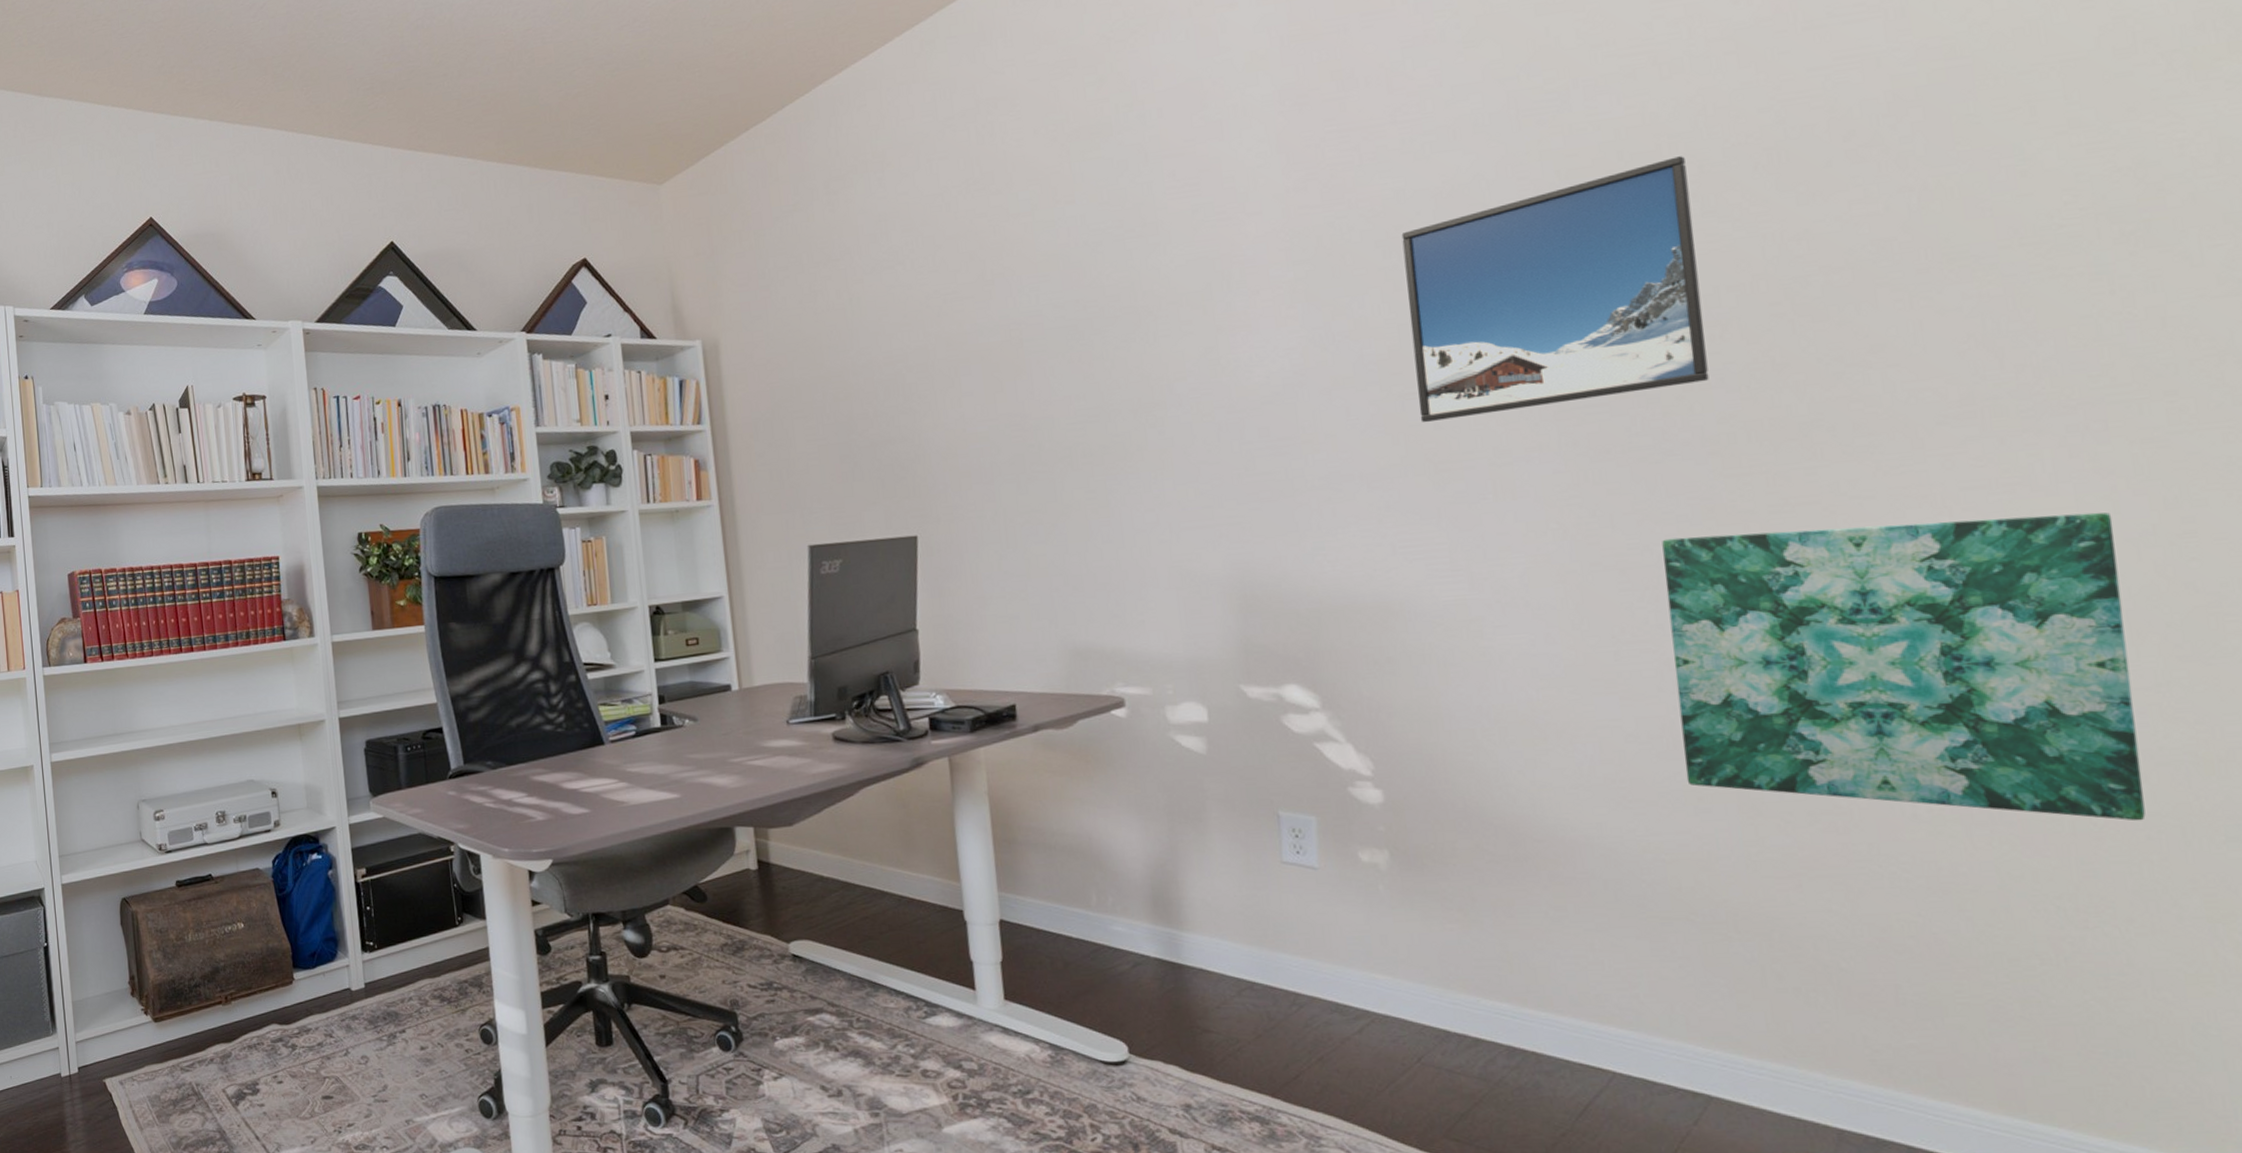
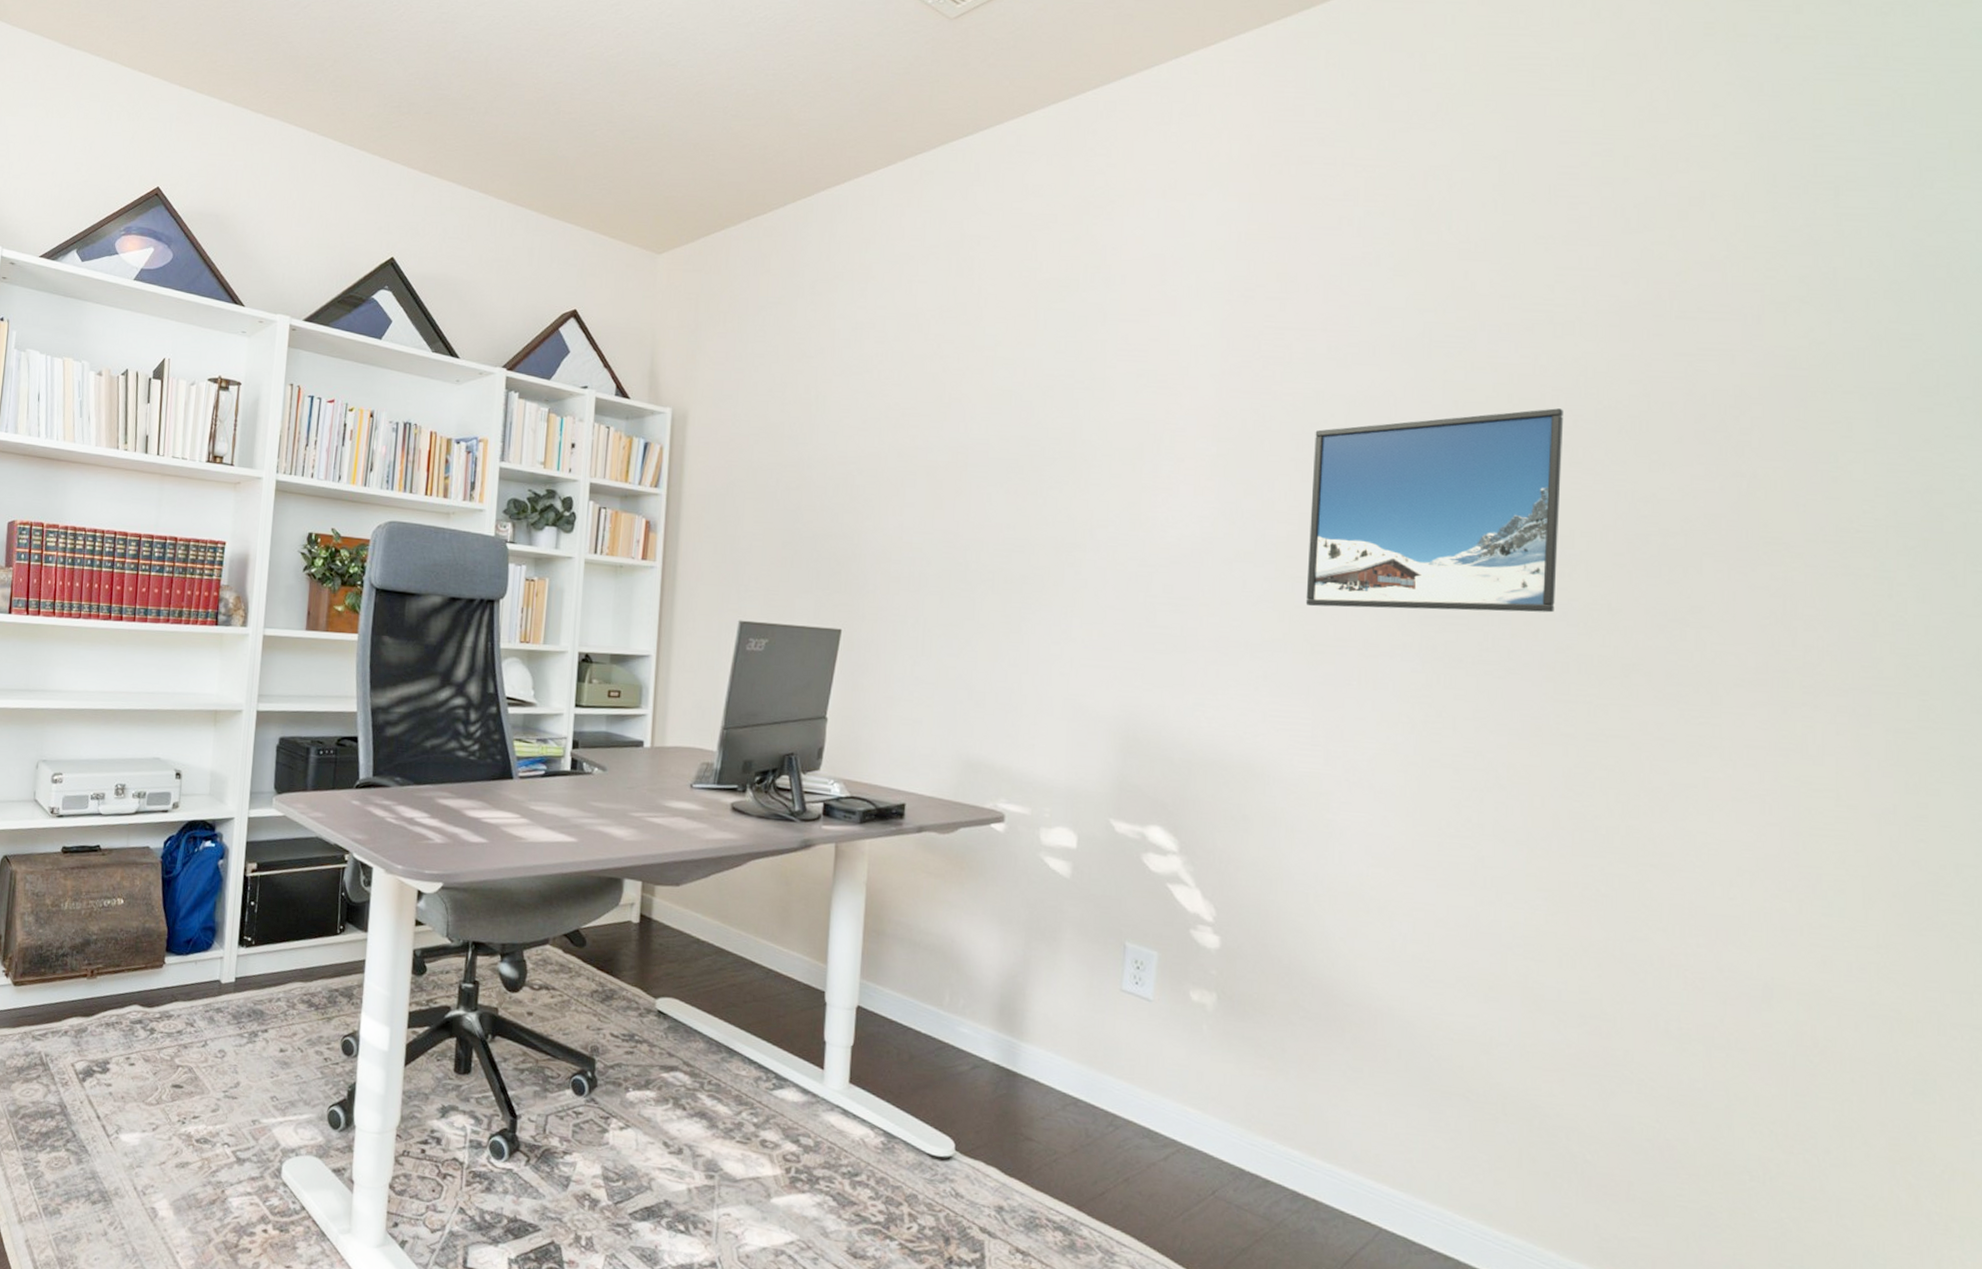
wall art: present [1662,512,2146,822] -> none [1482,748,1863,1065]

